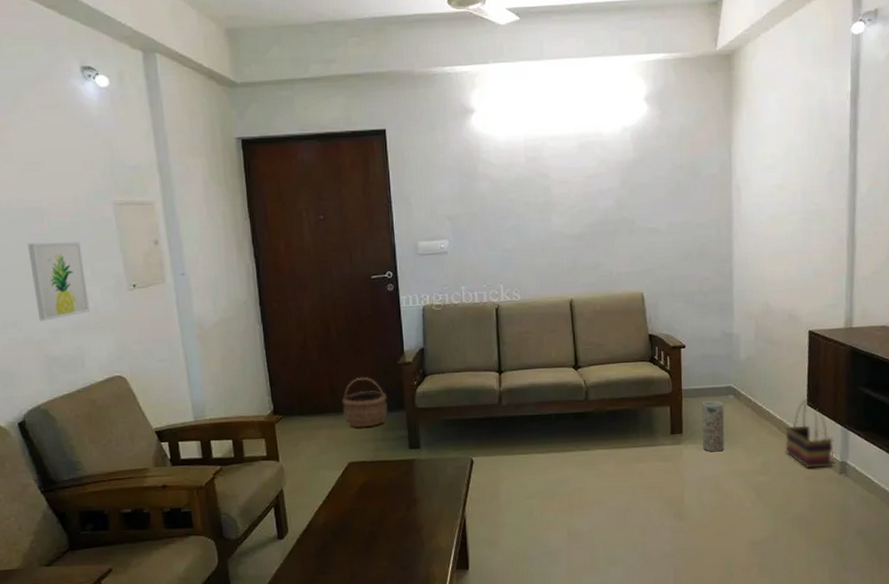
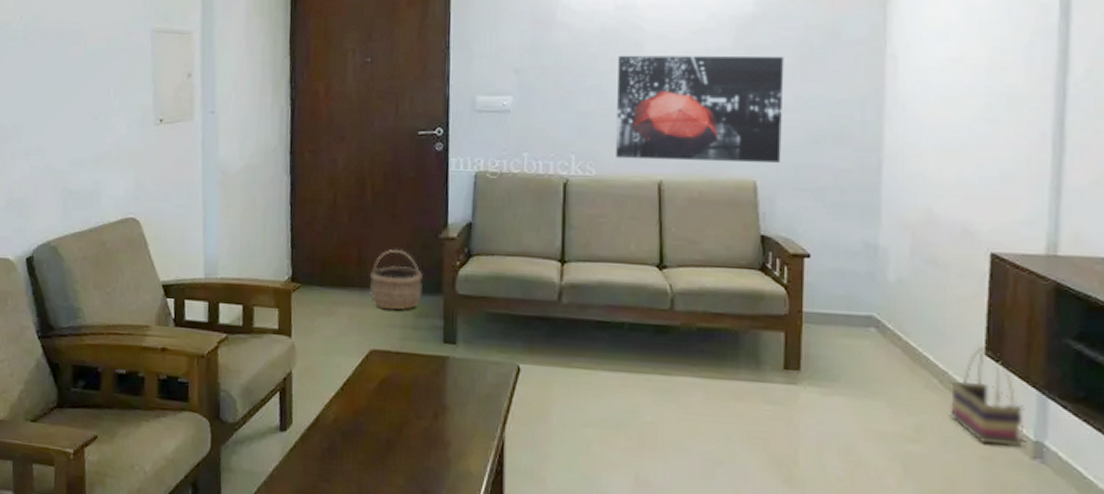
wall art: present [27,242,90,321] -> none [61,66,114,150]
wall art: none [531,192,661,285] -> present [616,55,784,163]
vase: present [702,400,725,452] -> none [829,330,862,402]

